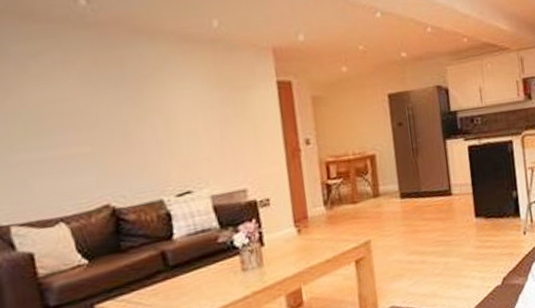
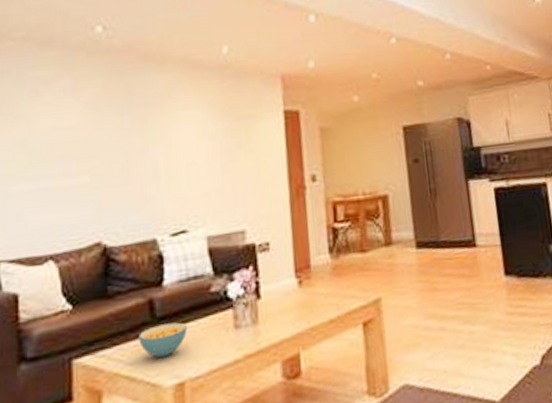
cereal bowl: none [154,269,199,300] -> present [139,322,187,359]

